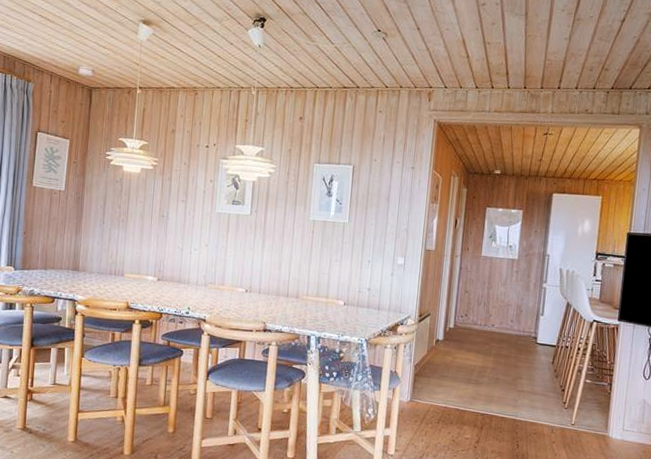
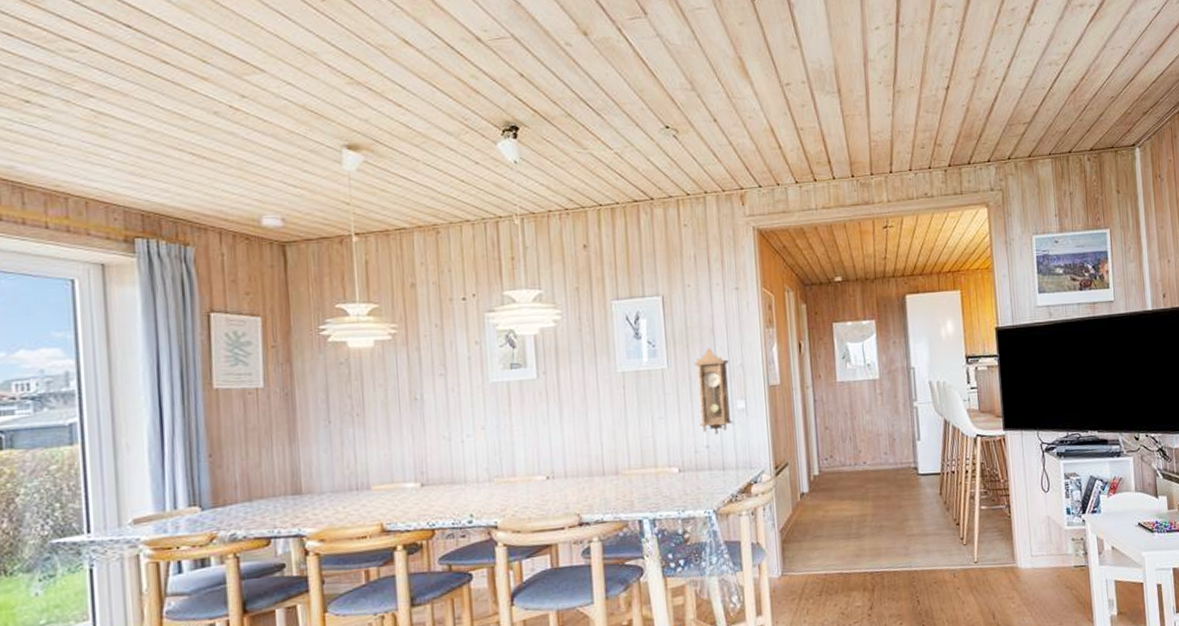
pendulum clock: none [365,212,397,282] -> present [693,348,733,435]

